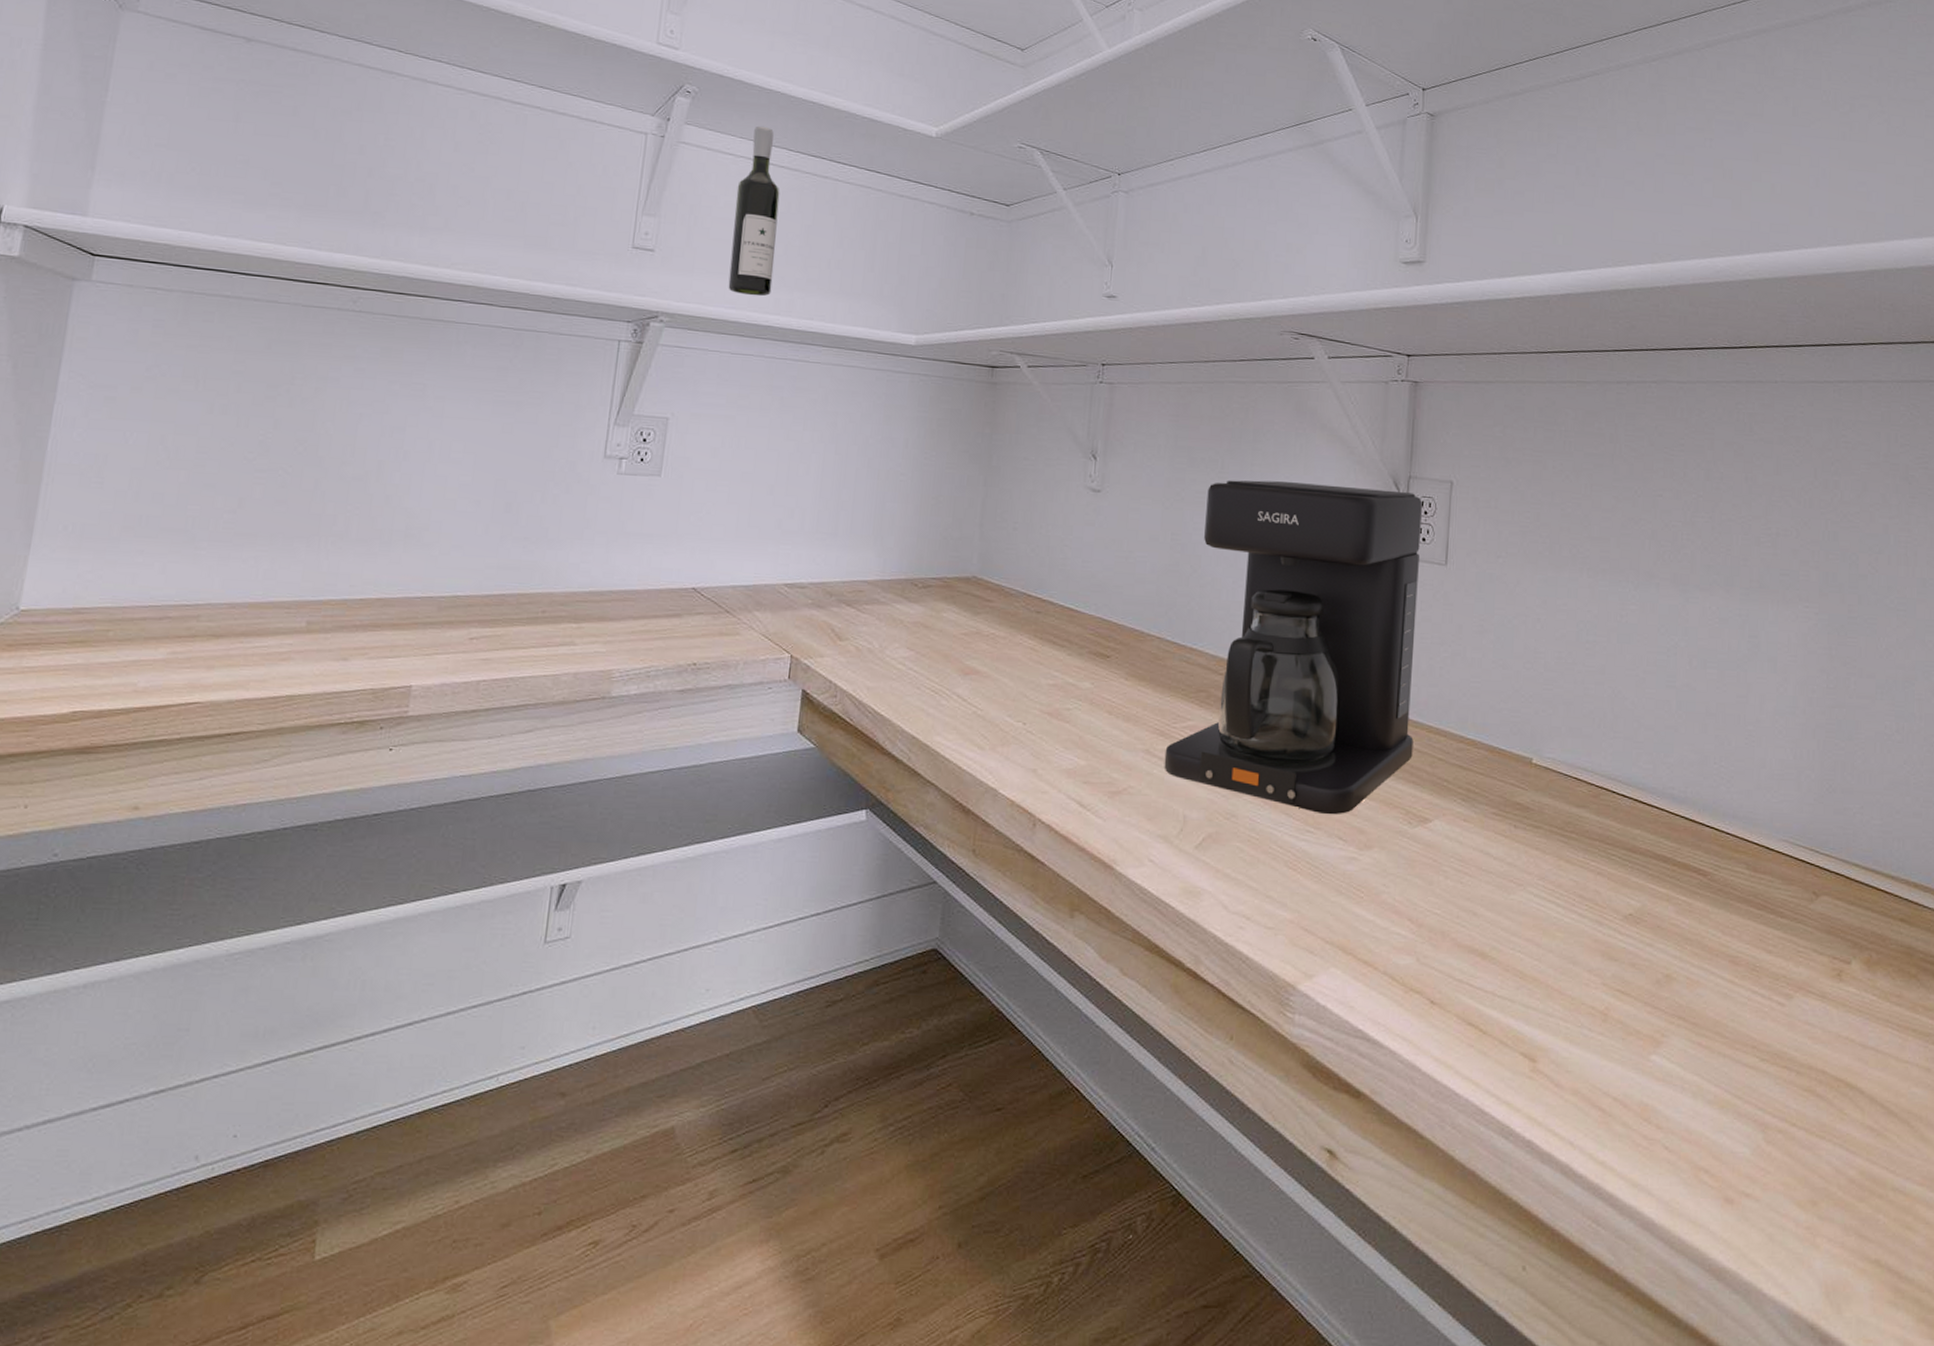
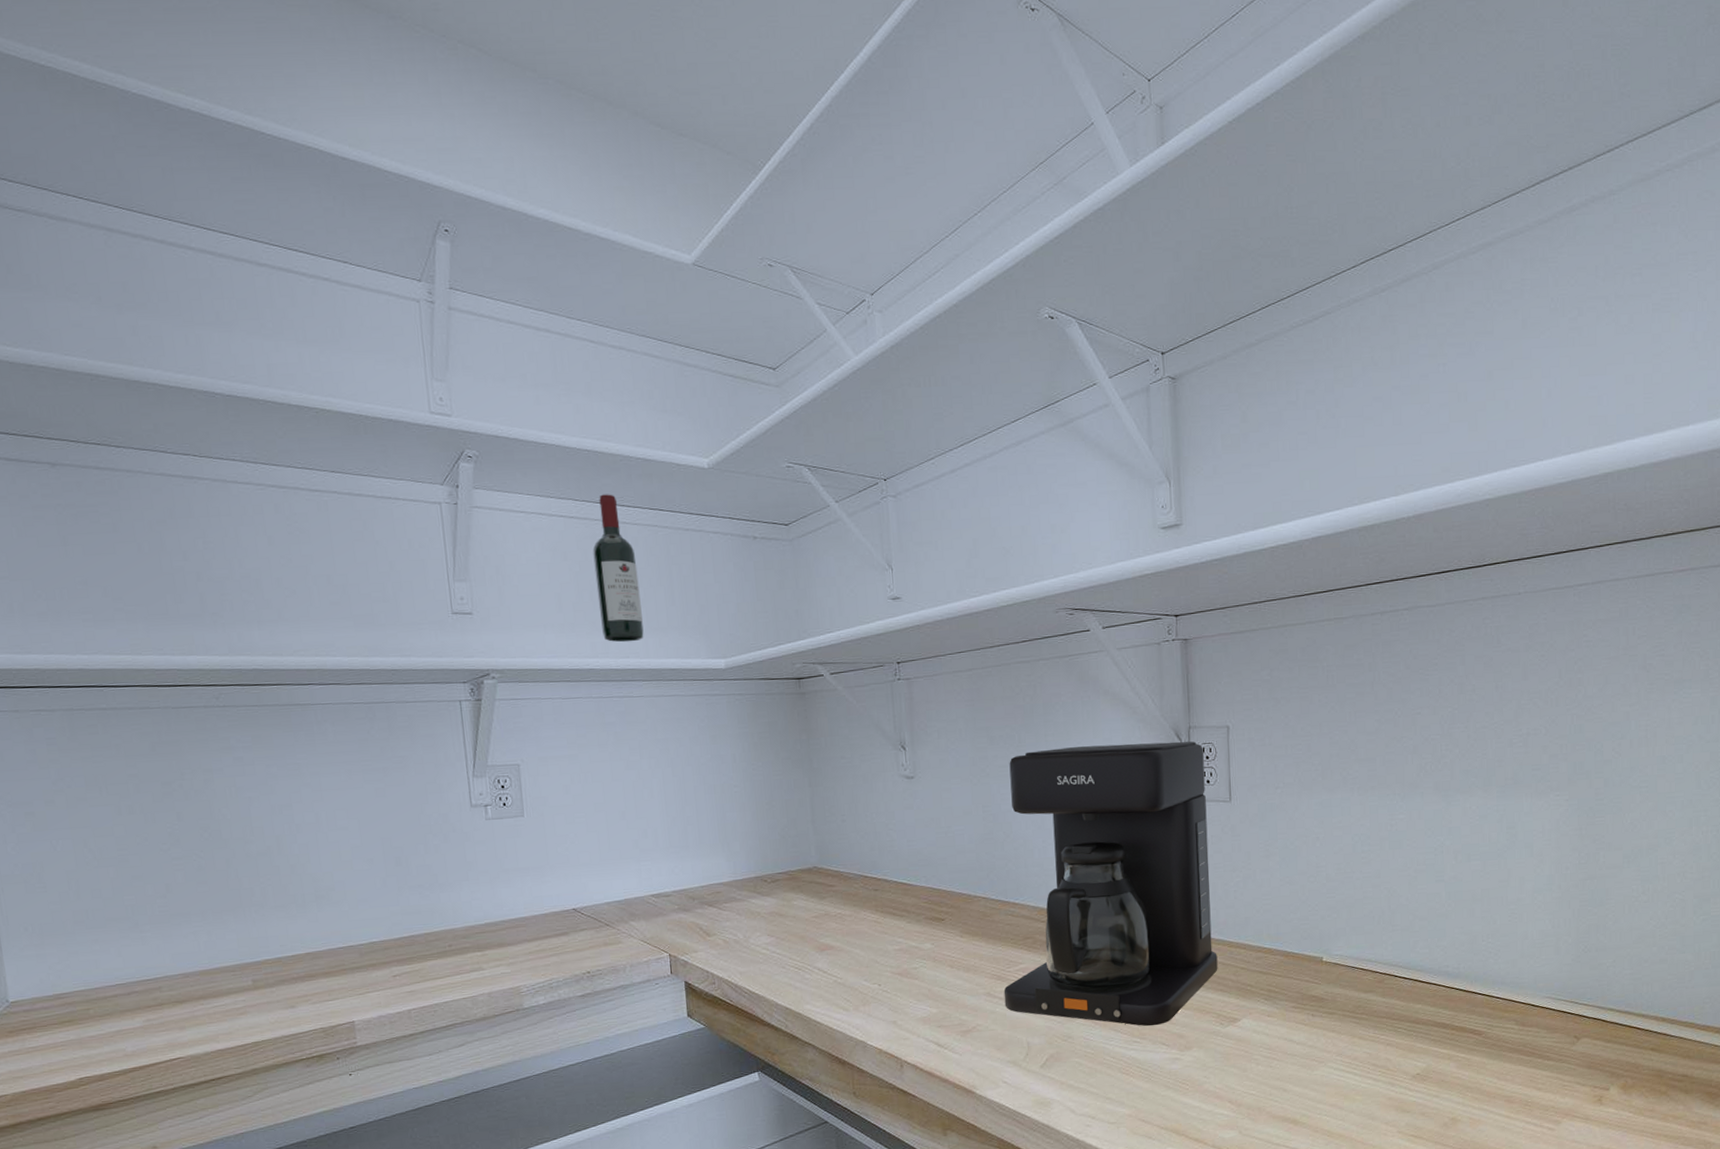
bottle: present [728,126,780,297] -> none [534,480,587,644]
wine bottle: none [789,148,842,304] -> present [592,494,644,643]

